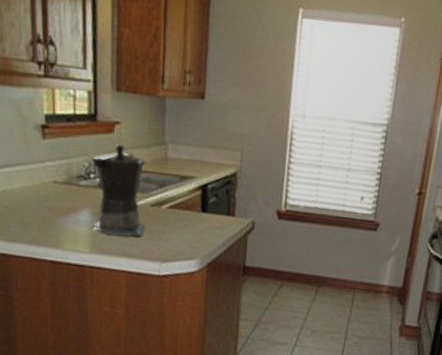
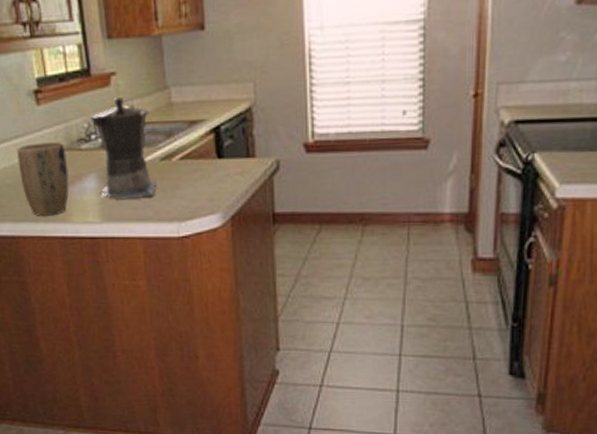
plant pot: none [17,172,66,241] -> present [17,141,69,217]

